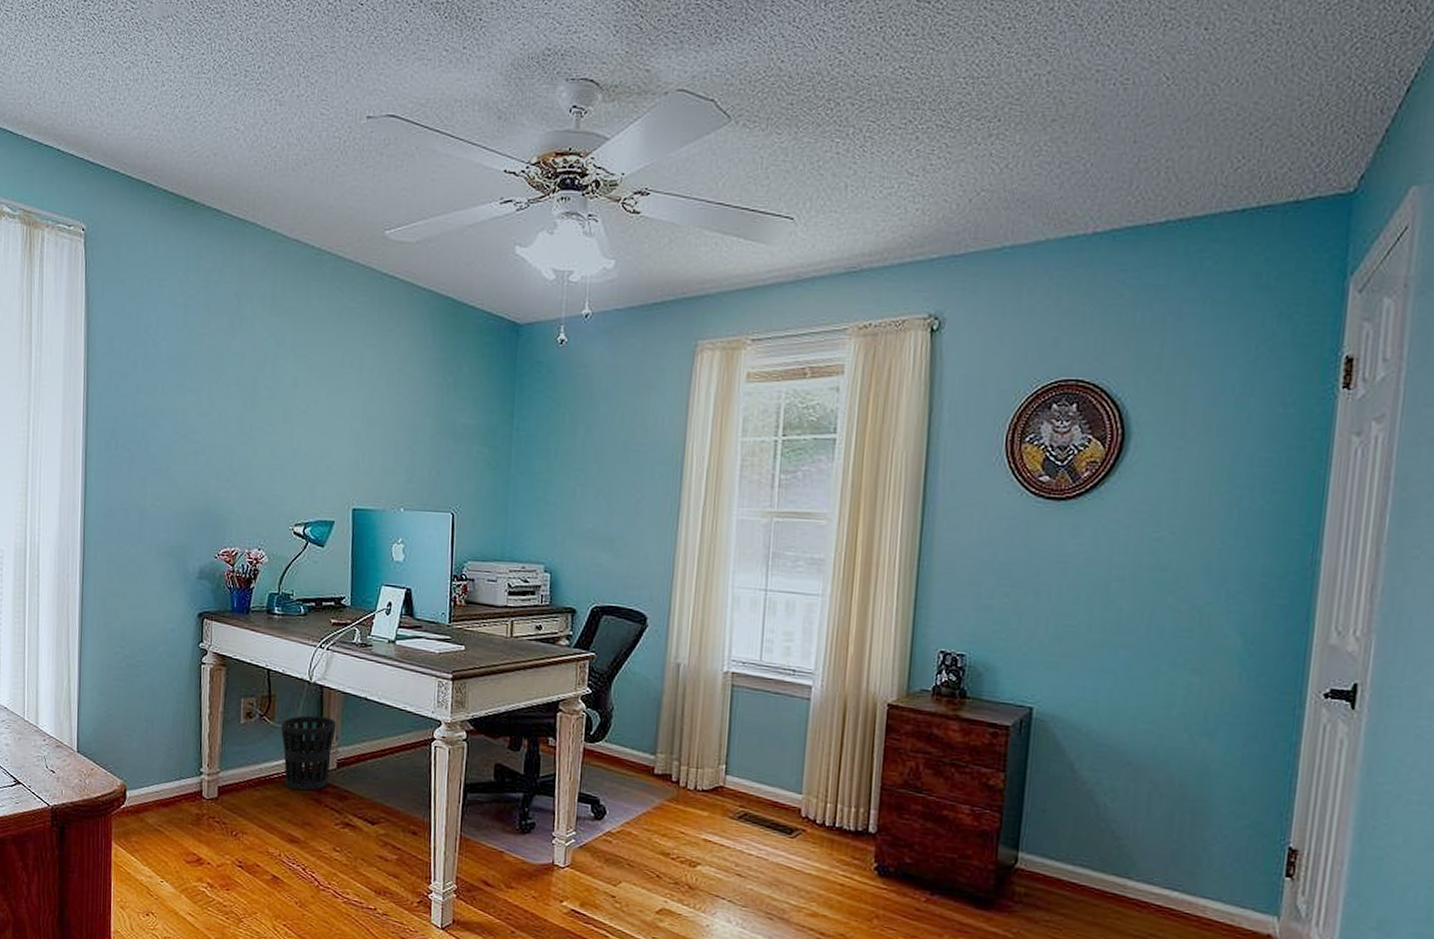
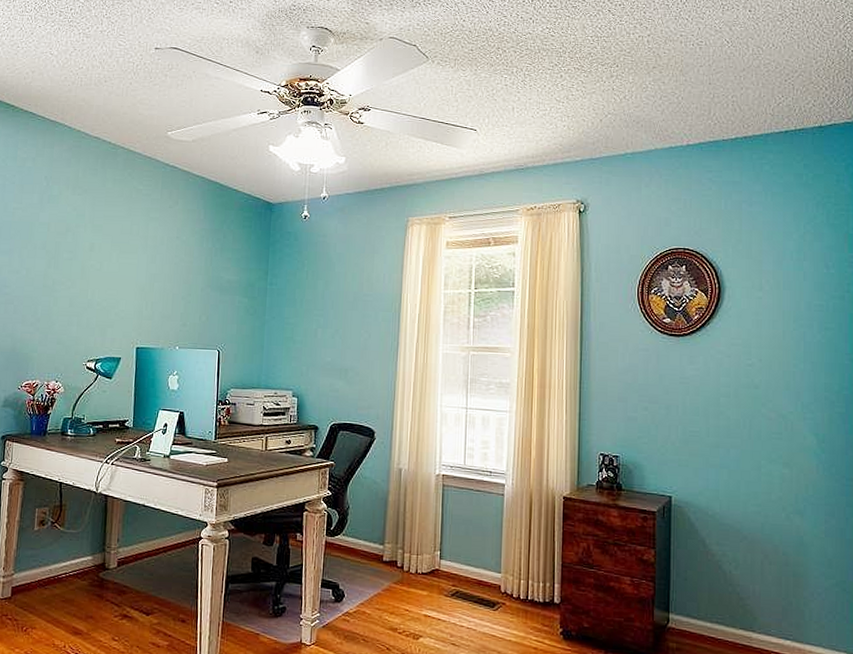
wastebasket: present [281,715,337,791] -> none [70,521,118,588]

